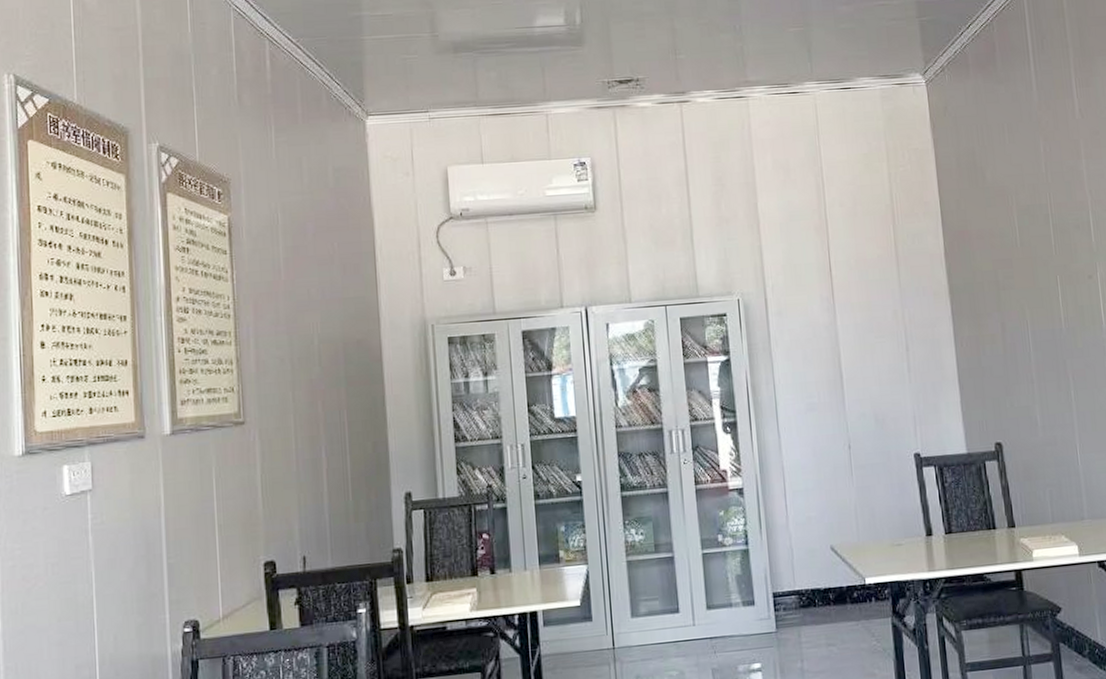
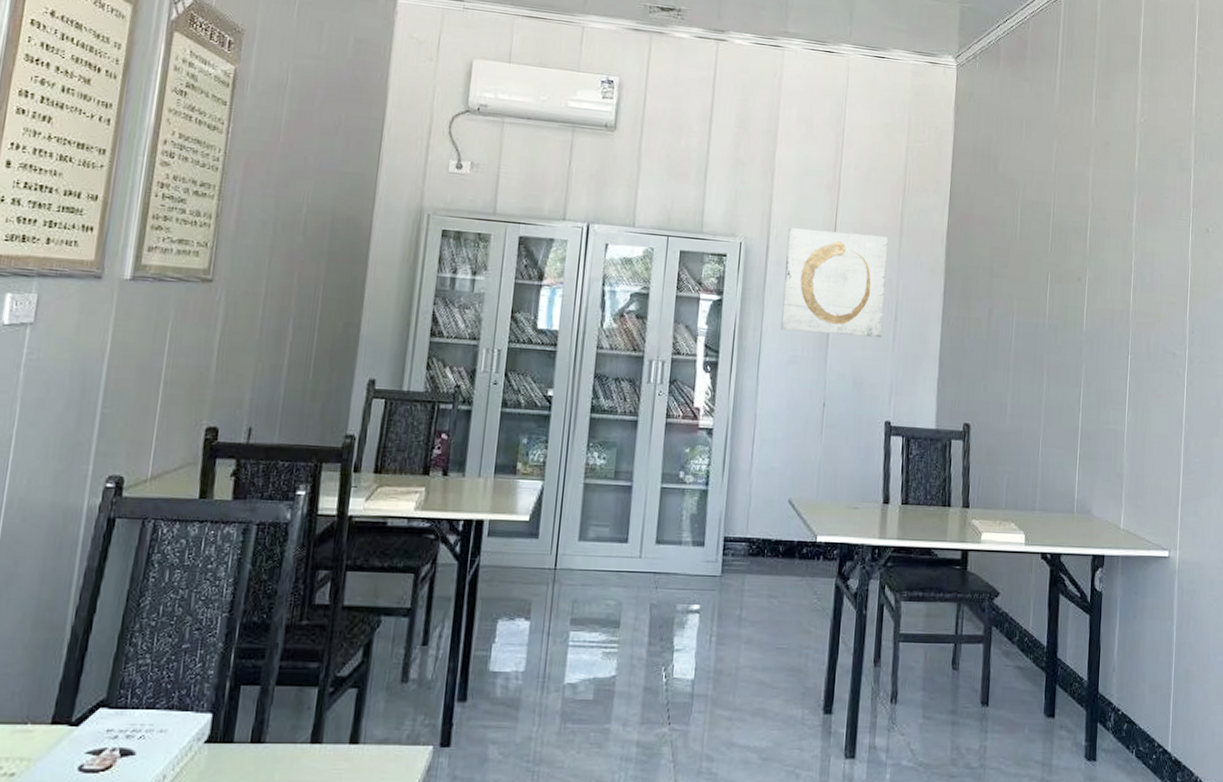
wall art: none [783,268,896,380] -> present [781,227,889,338]

